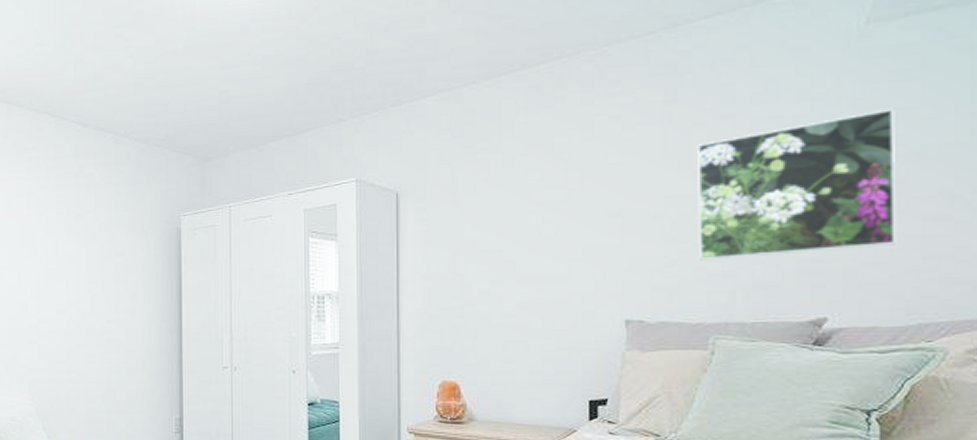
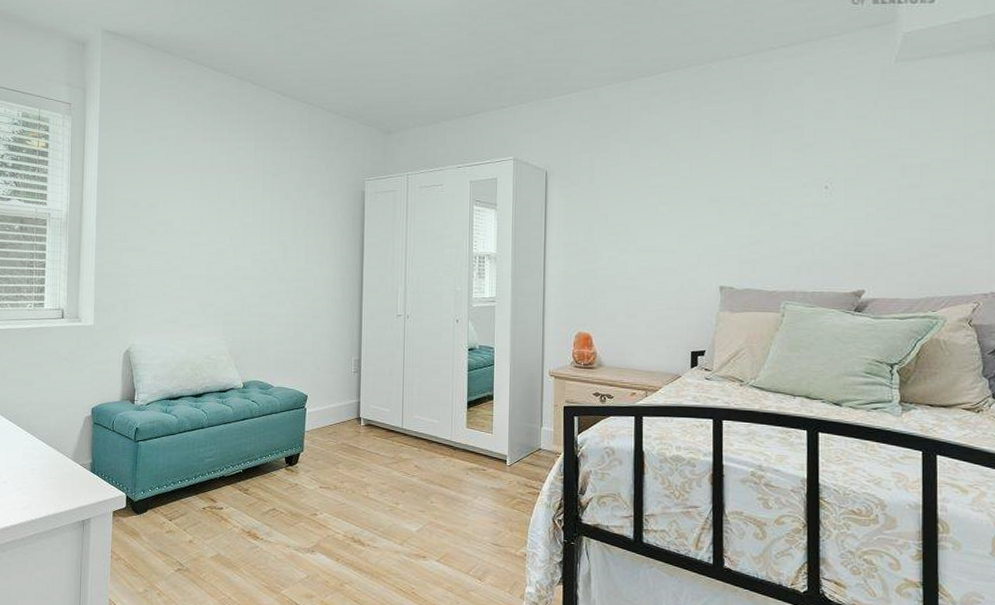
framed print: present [697,108,897,261] -> none [774,129,914,241]

